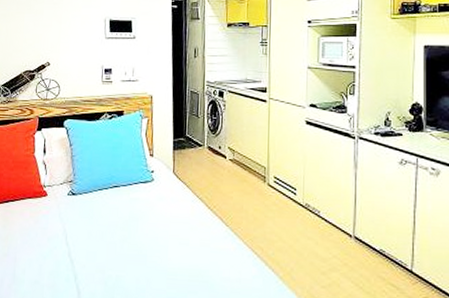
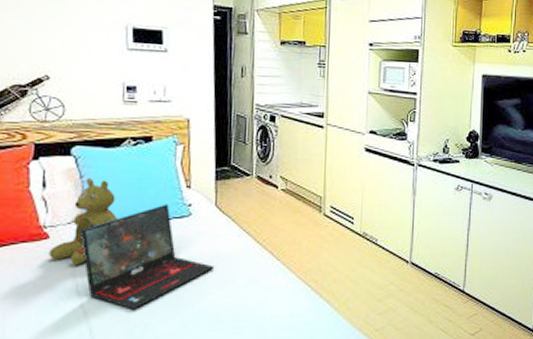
stuffed bear: none [47,146,97,219] -> present [49,178,118,264]
laptop: none [69,170,172,262] -> present [79,203,214,309]

